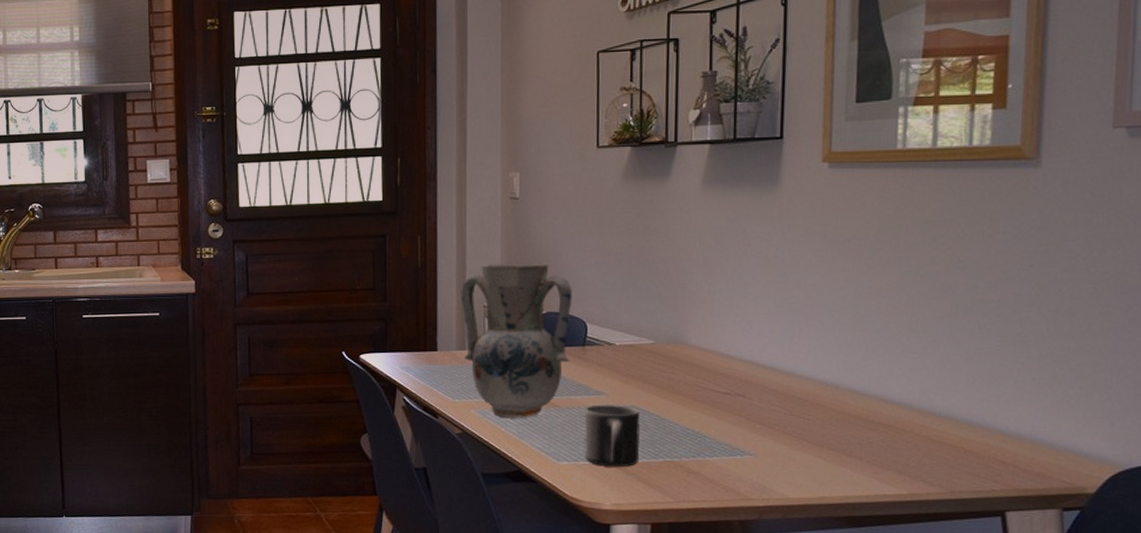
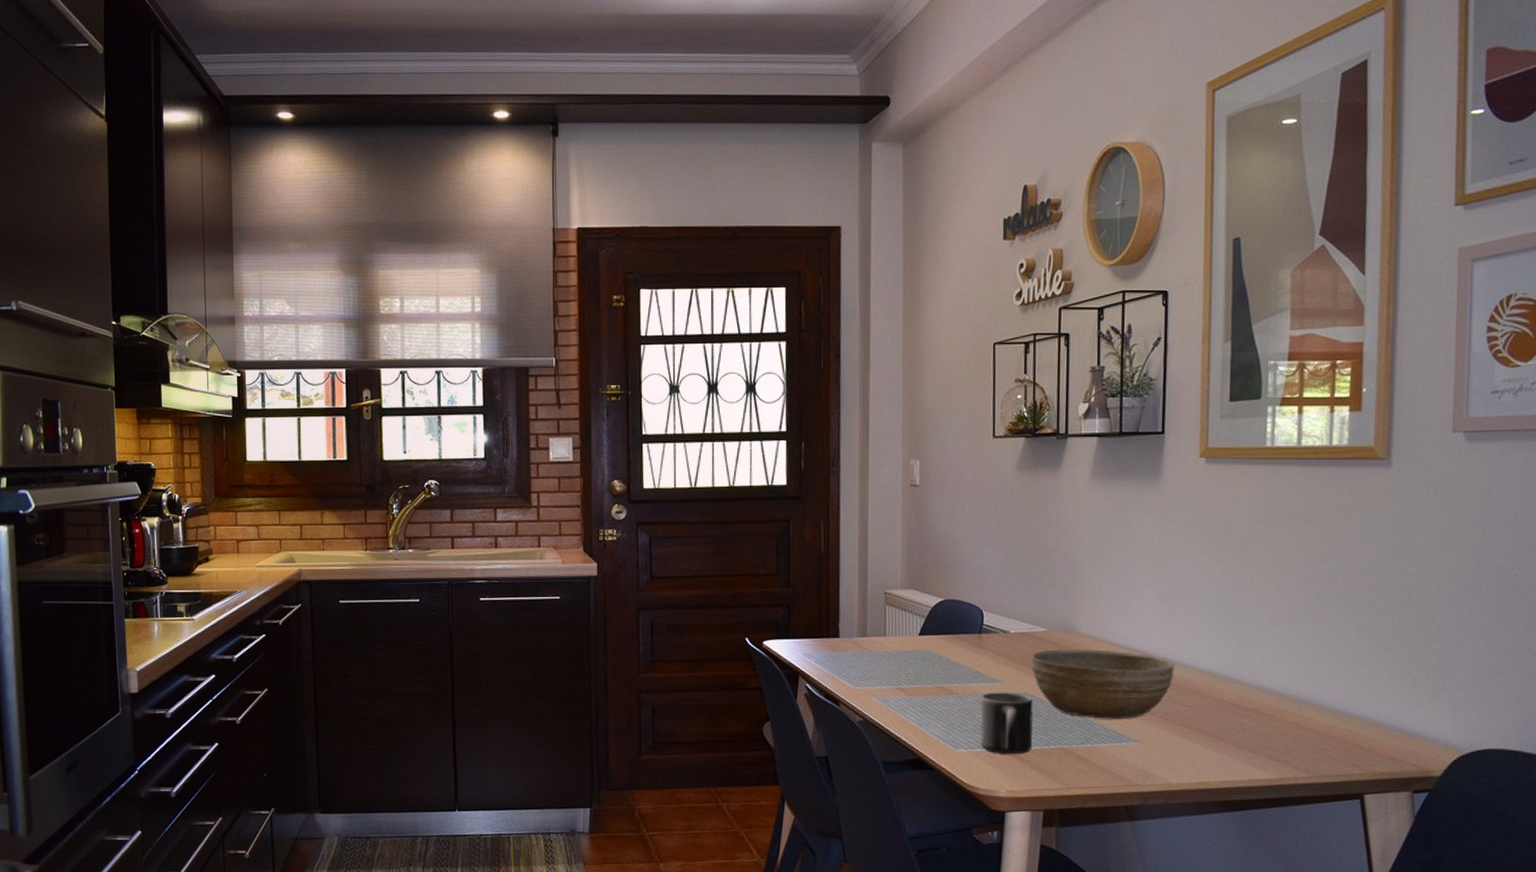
vase: present [460,263,573,418] -> none [862,550,970,705]
bowl: none [637,361,793,433] -> present [1031,649,1174,720]

